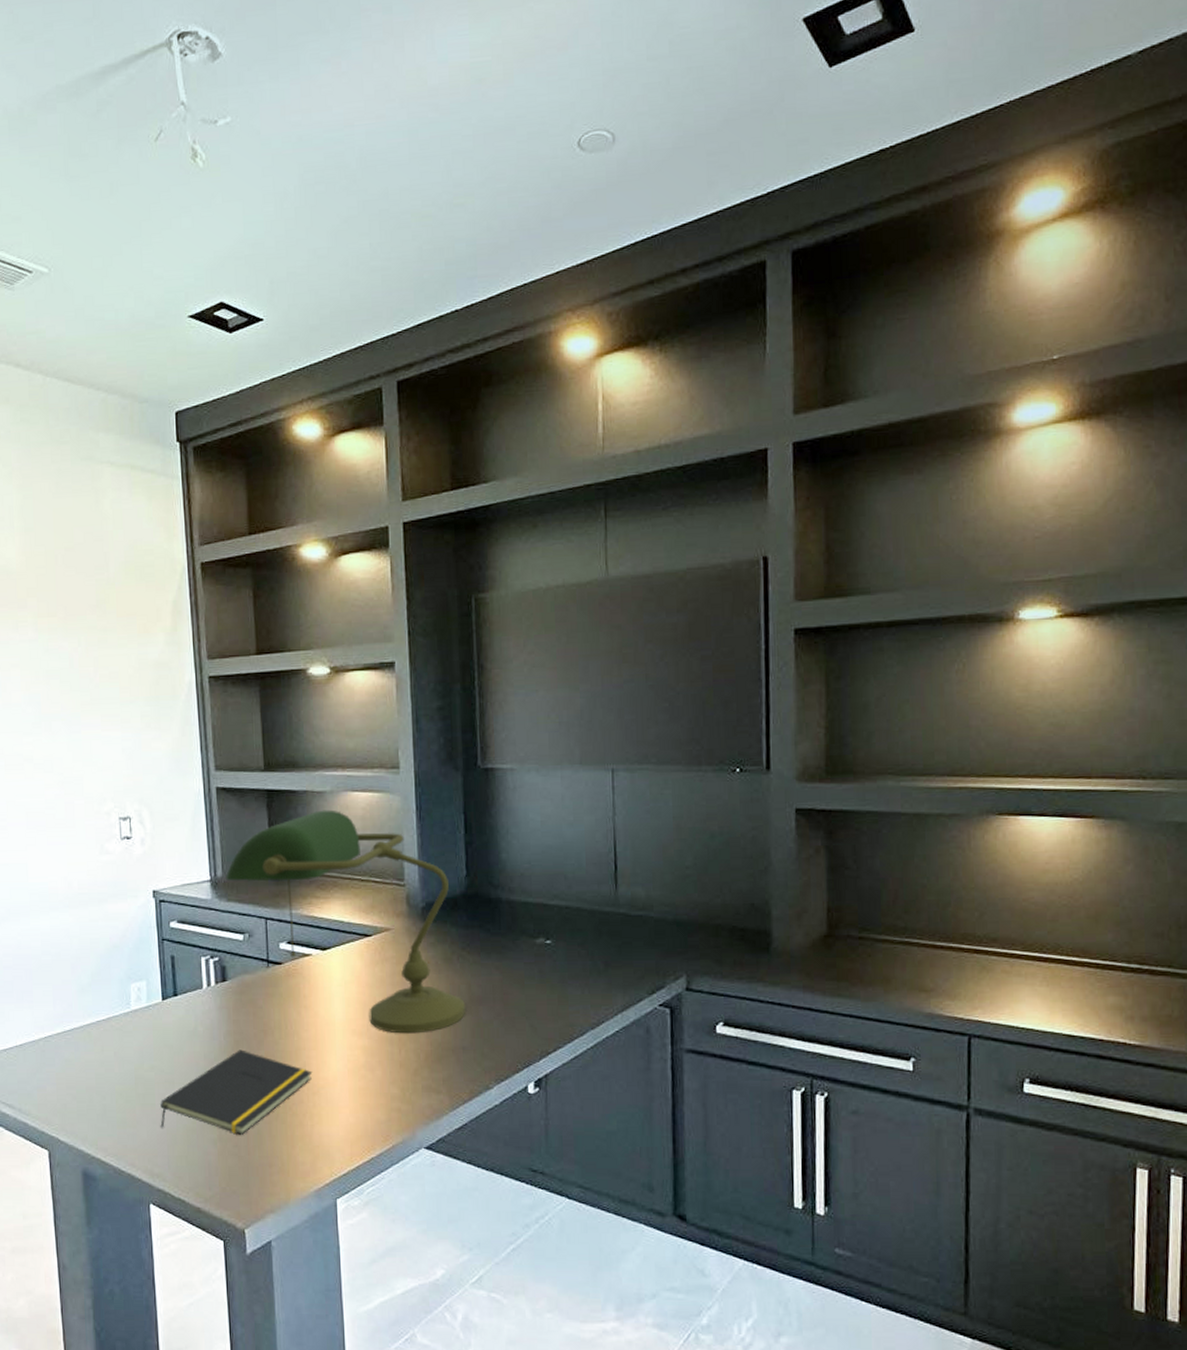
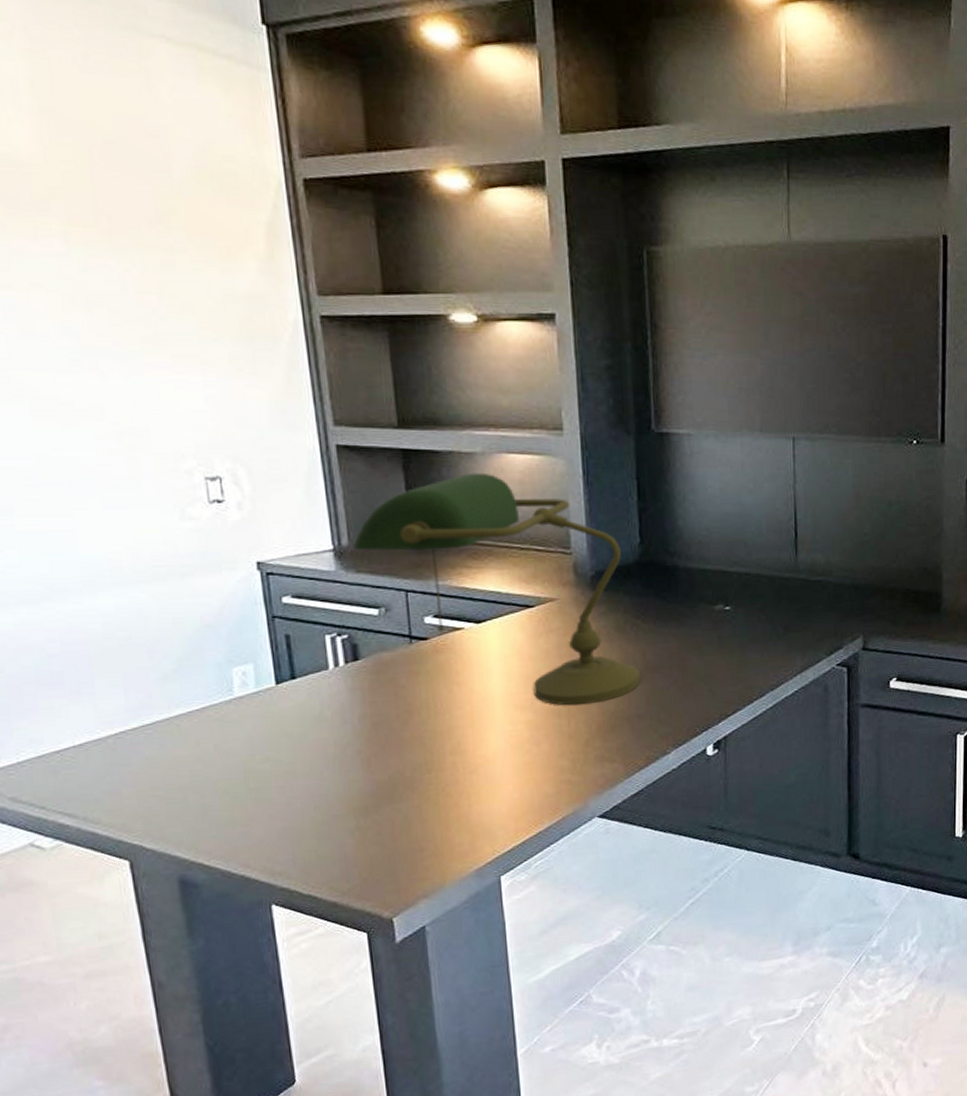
notepad: present [160,1049,313,1135] -> none [279,732,469,823]

